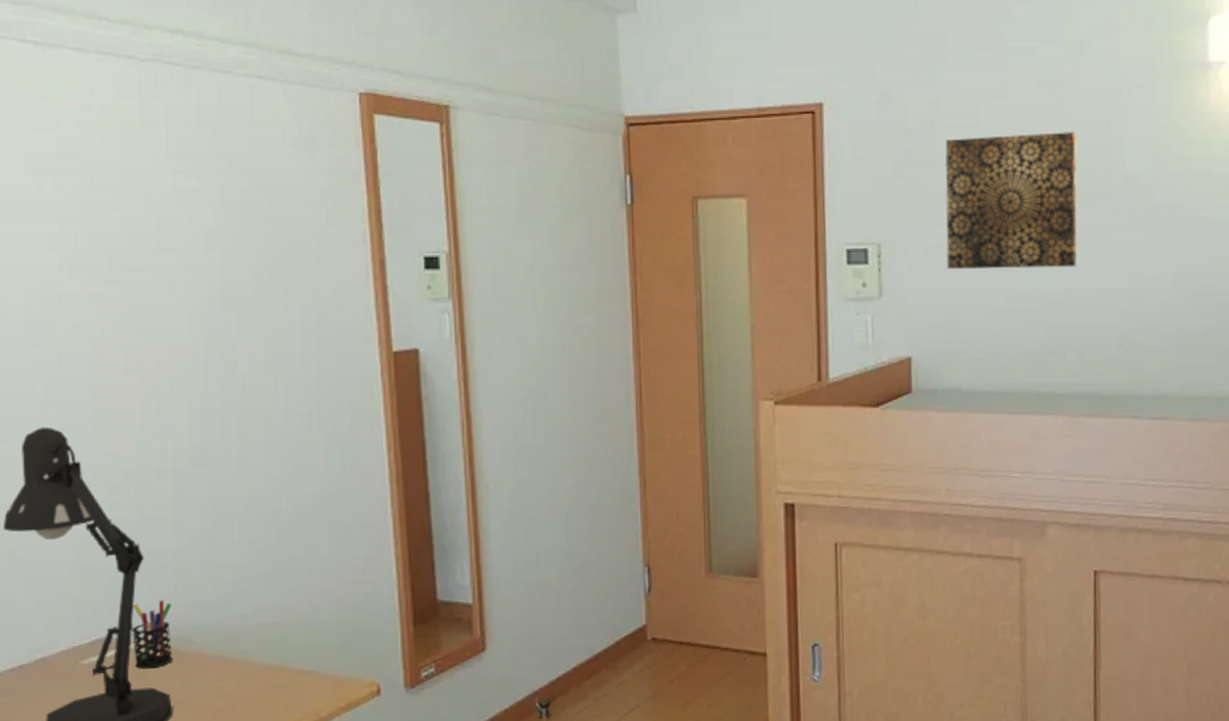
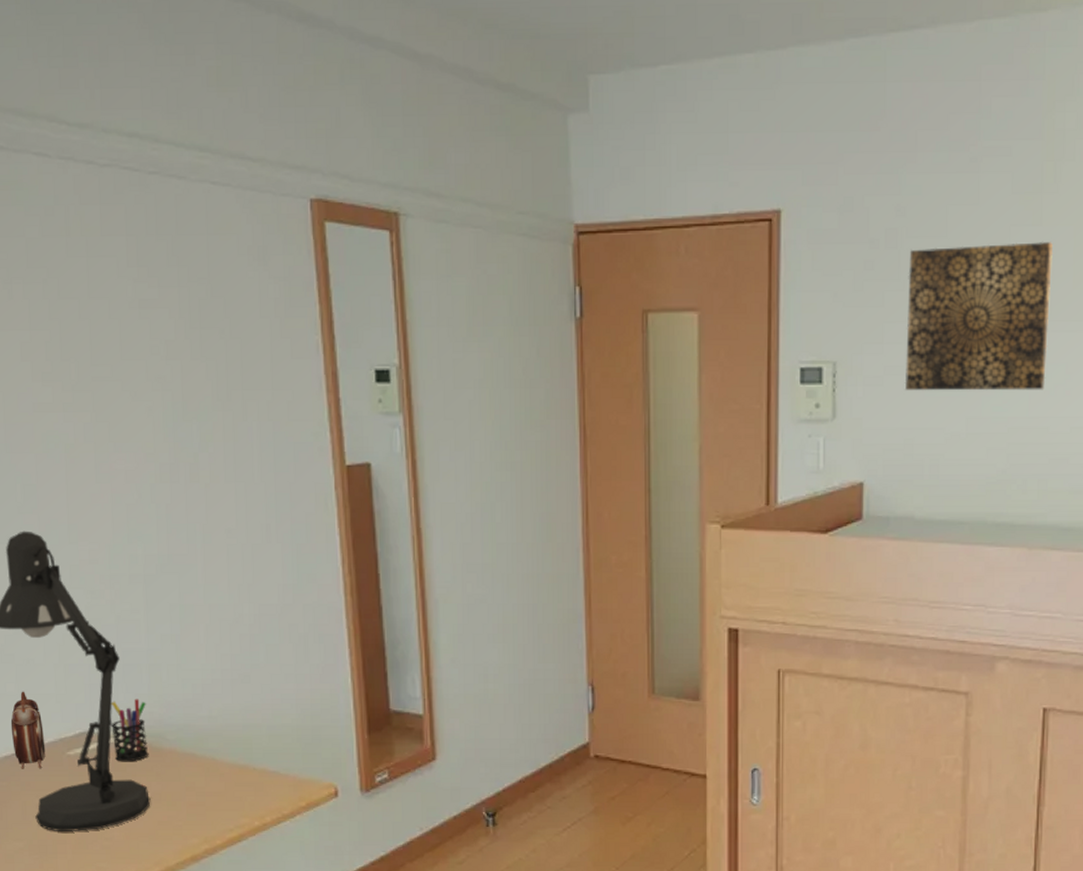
alarm clock: none [18,597,57,682] -> present [10,691,46,769]

